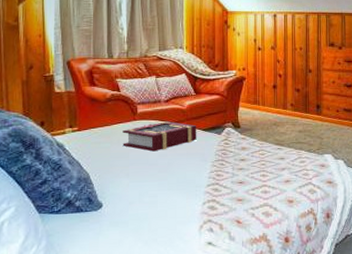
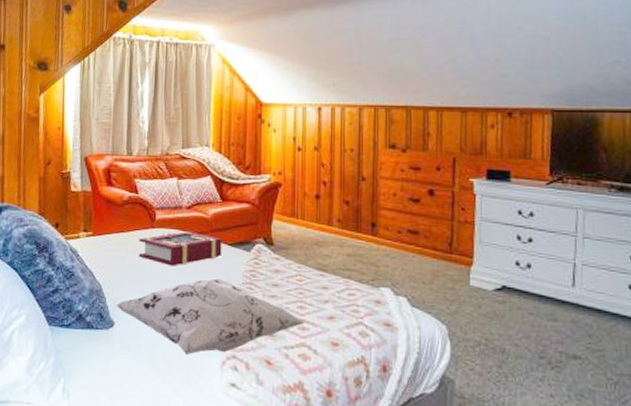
decorative pillow: none [104,158,269,224] -> present [116,278,308,355]

